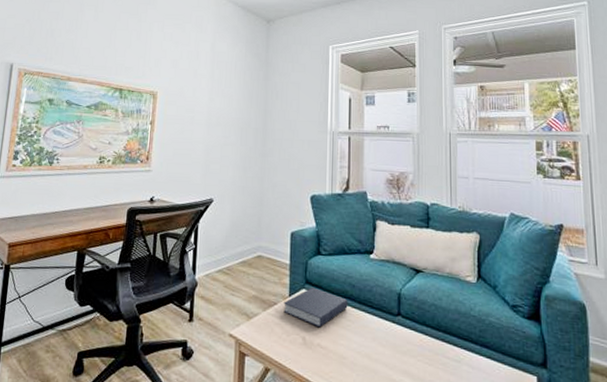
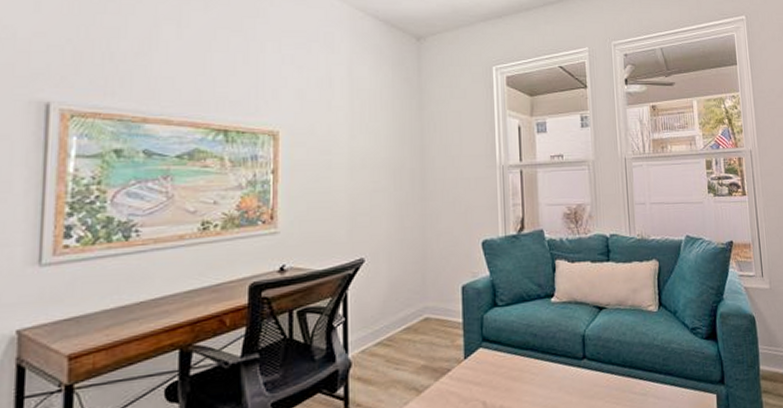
book: present [283,287,348,328] -> none [459,343,531,388]

